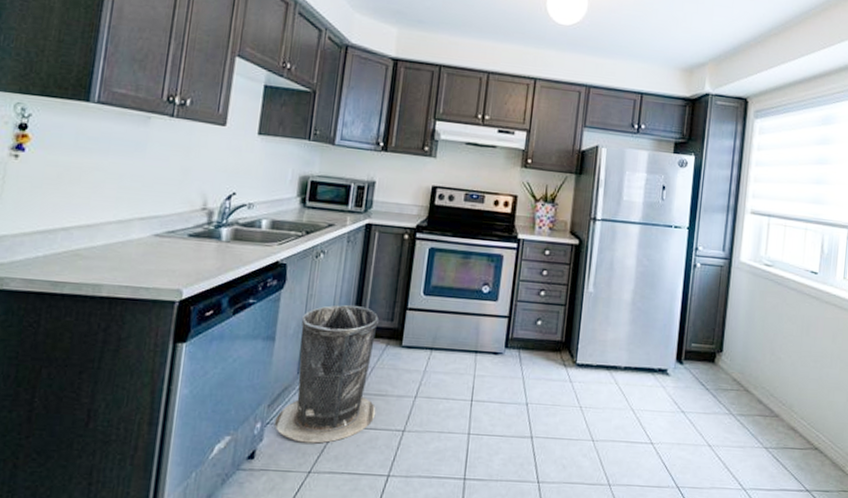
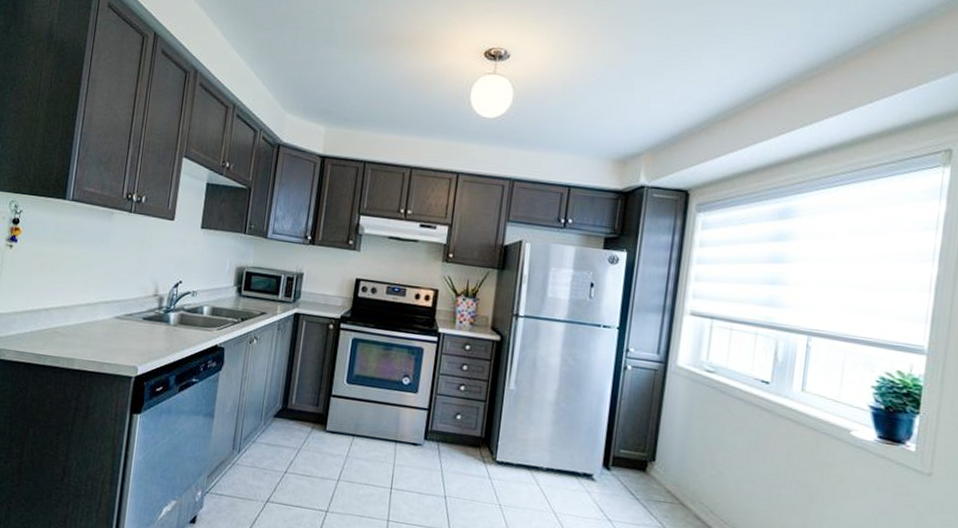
trash can: present [274,304,379,444] -> none [213,387,305,516]

